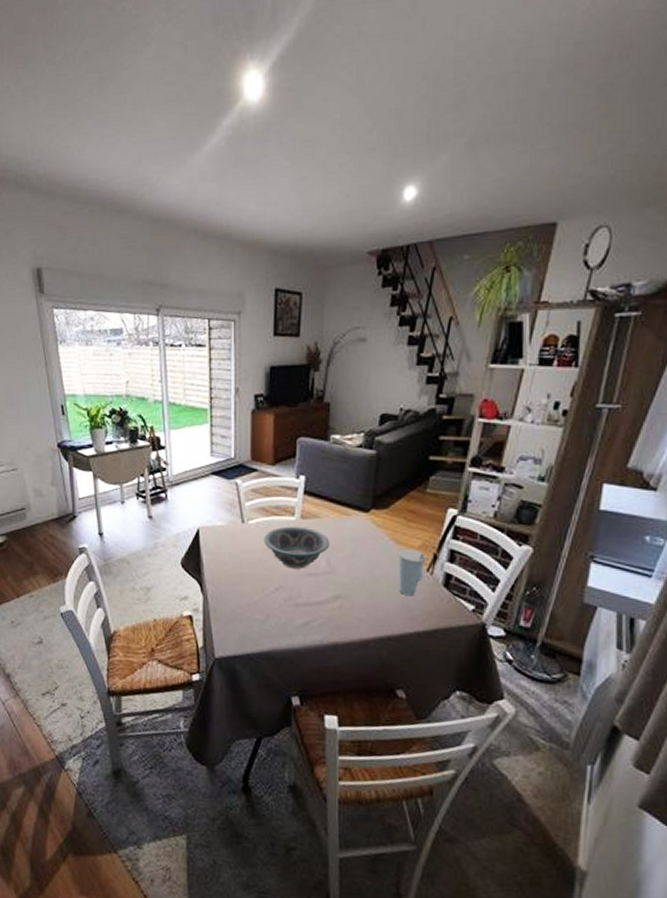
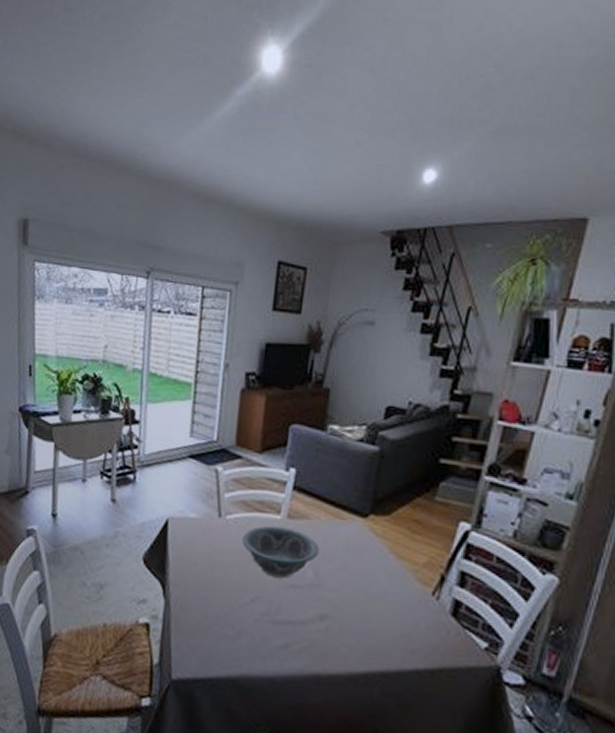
cup: present [398,548,427,597] -> none [398,565,433,625]

